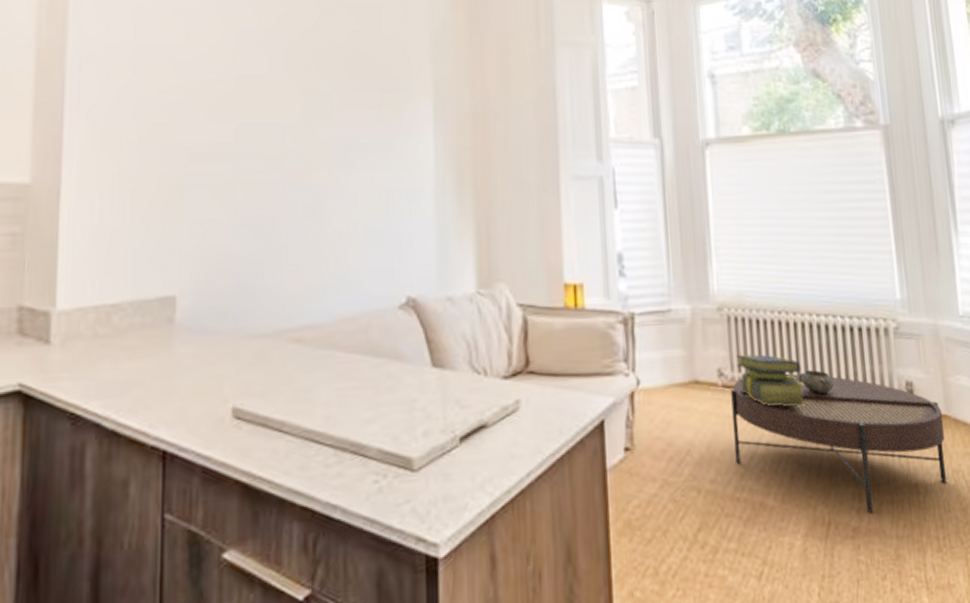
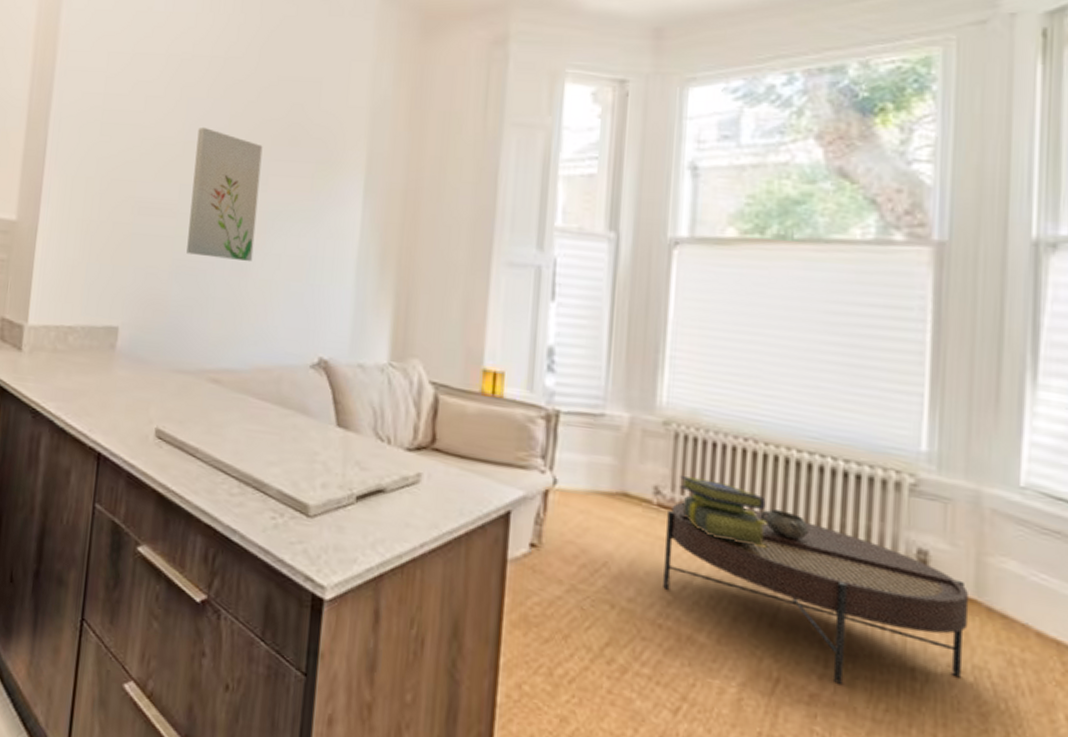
wall art: none [250,59,326,203] -> present [186,126,263,262]

